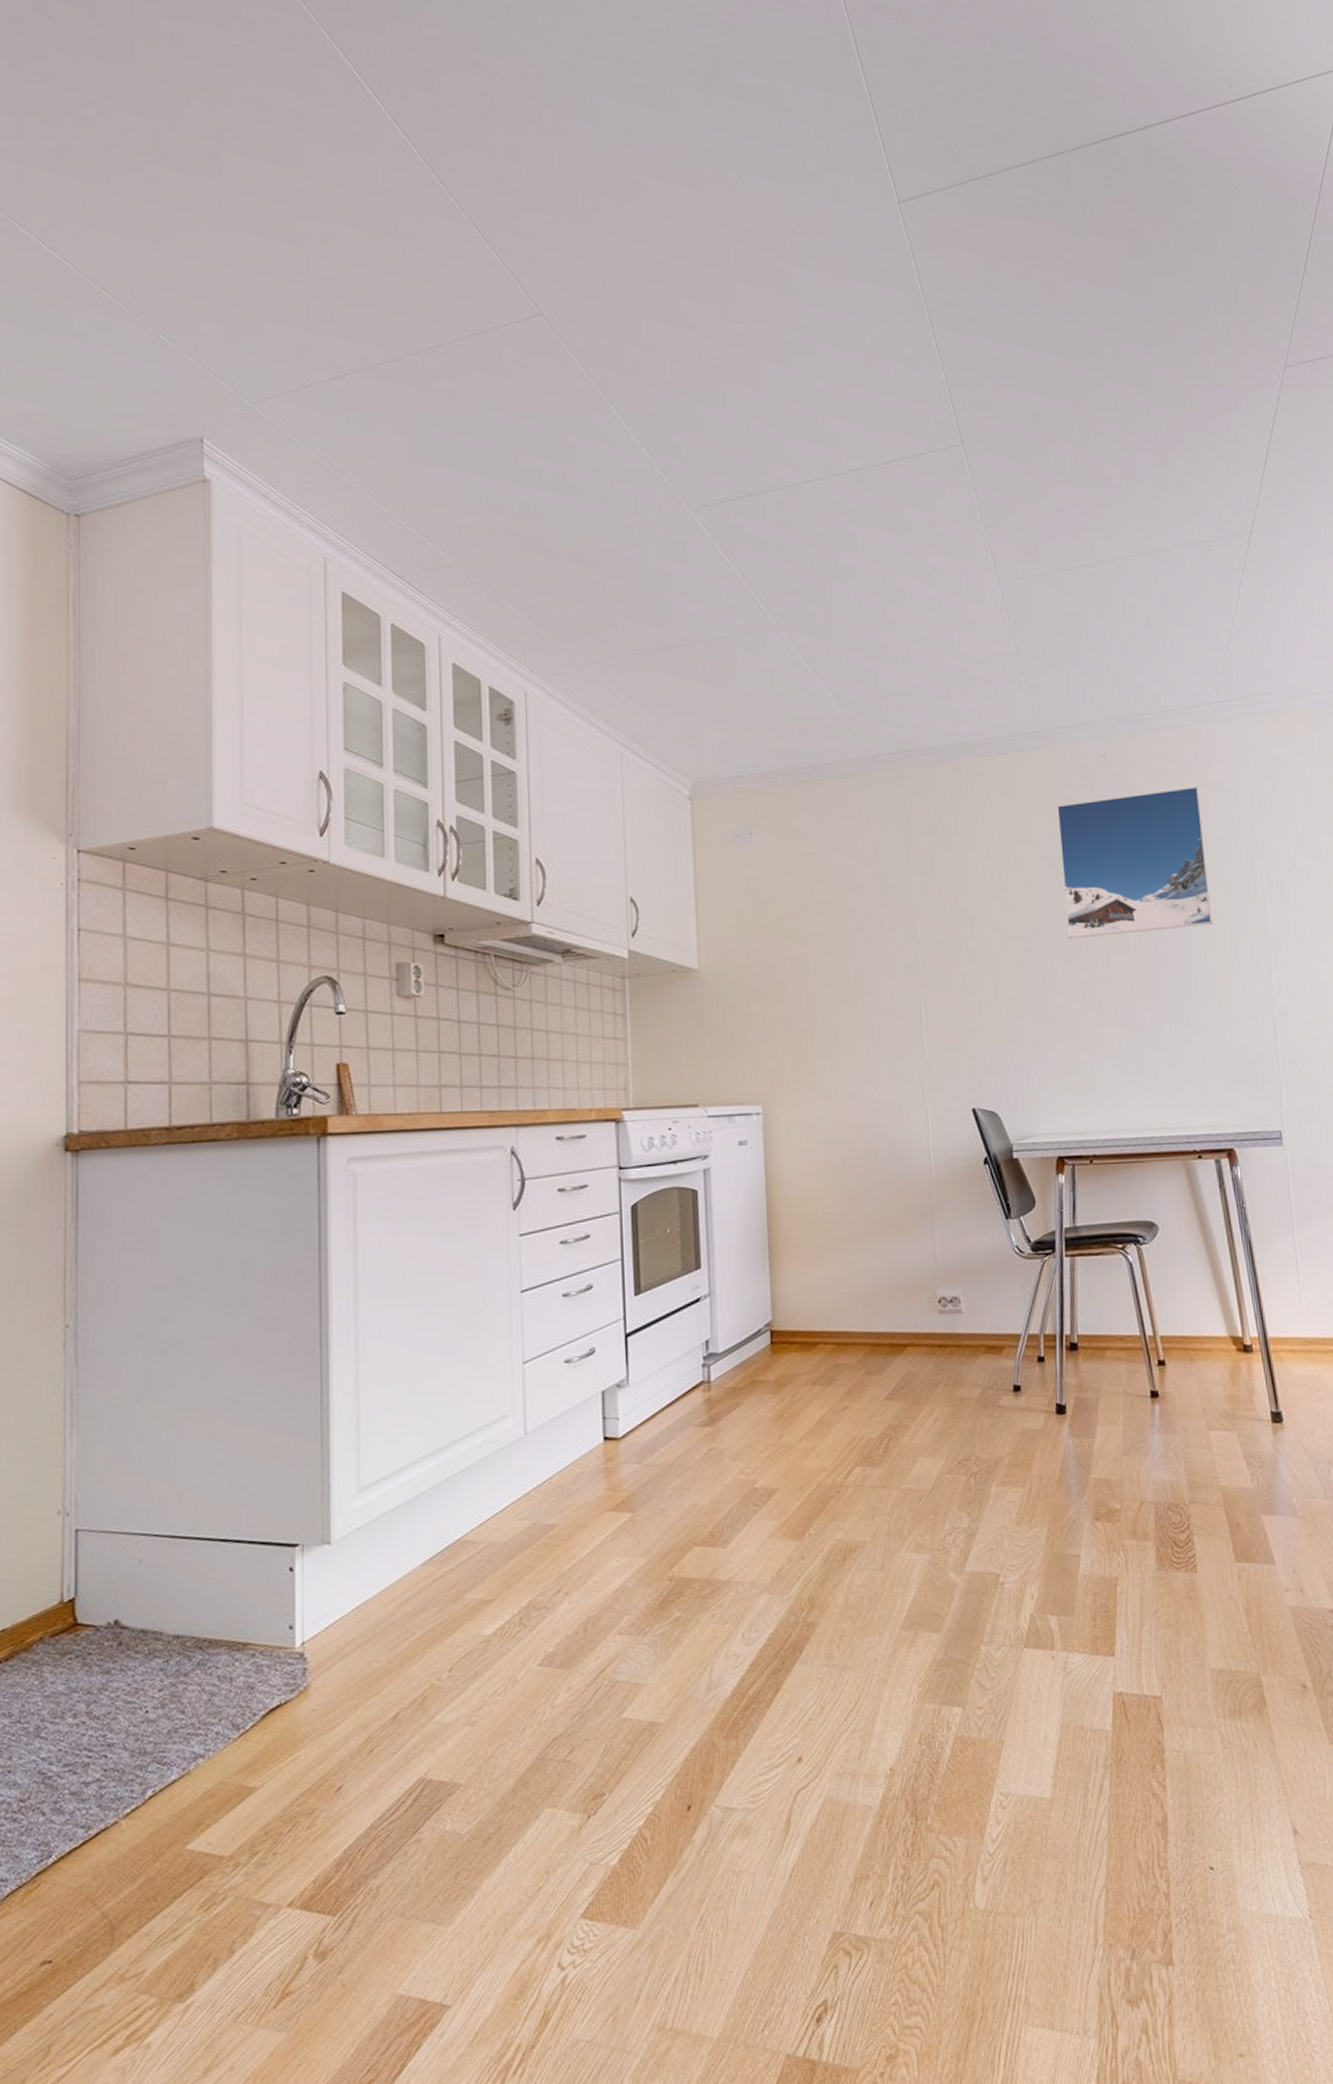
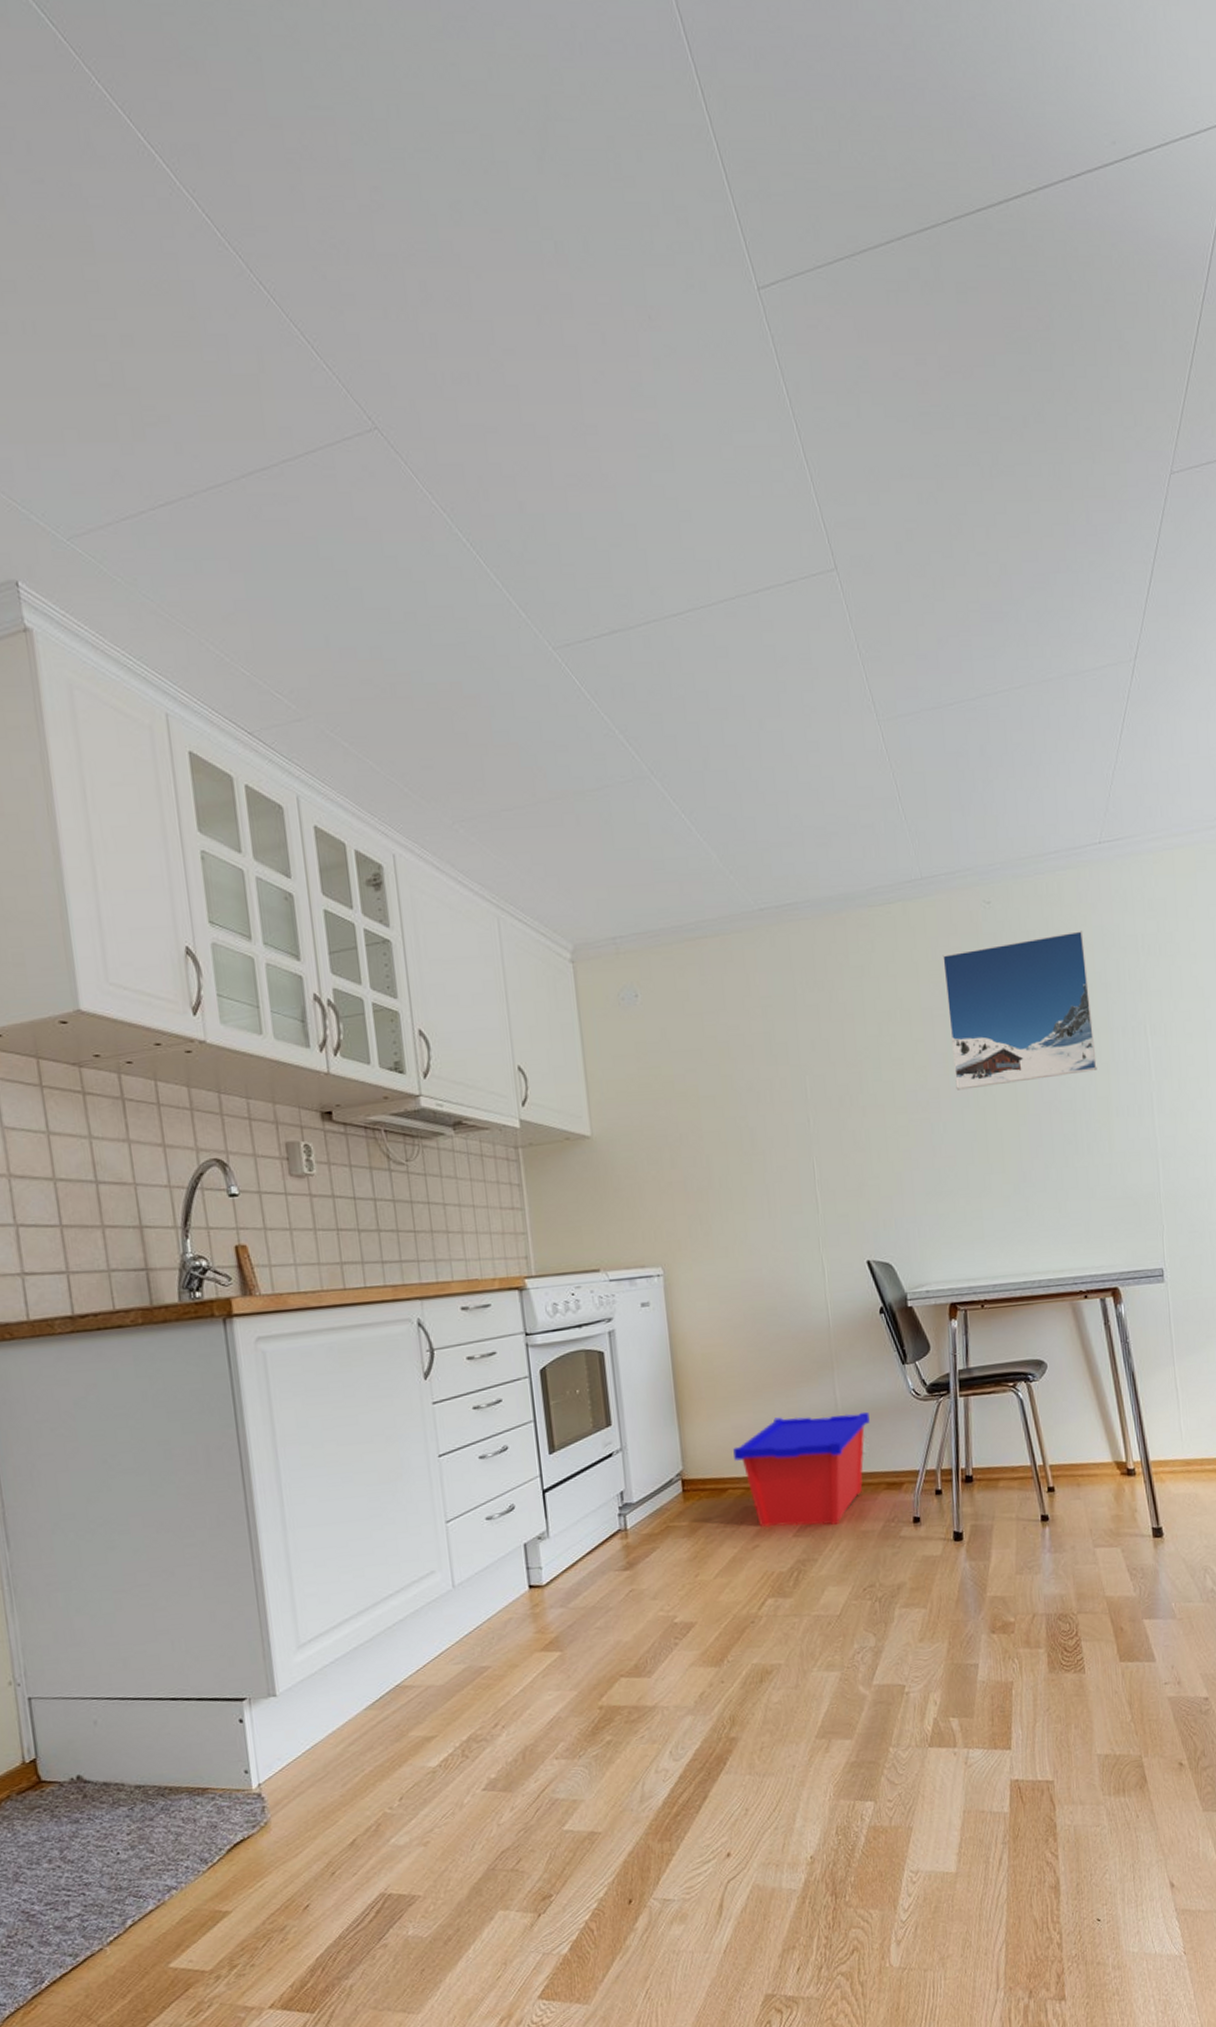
storage bin: none [826,1267,970,1390] -> present [733,1411,870,1527]

